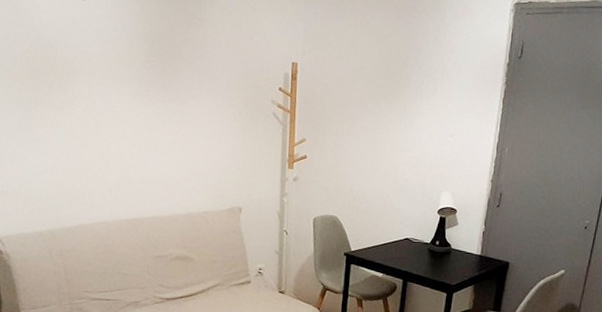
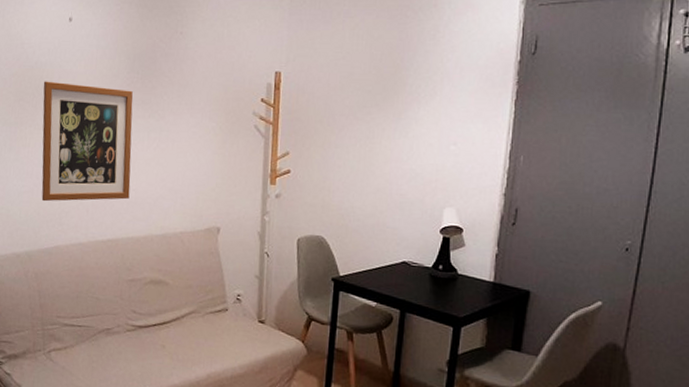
wall art: none [57,60,154,182] -> present [41,81,133,202]

